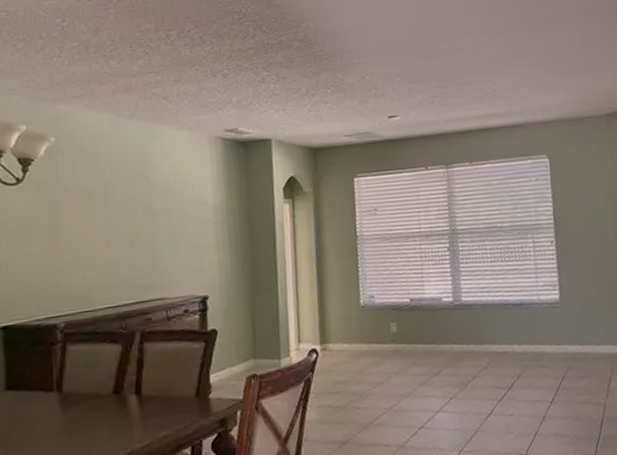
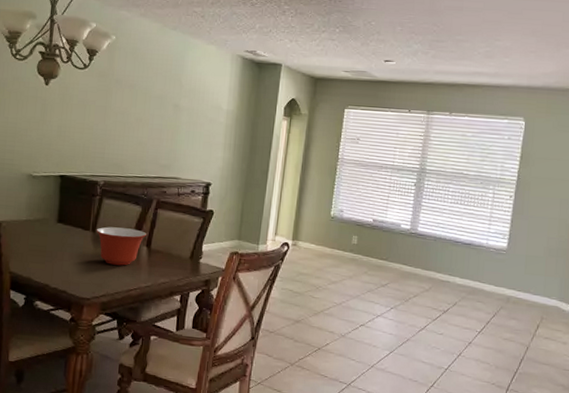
mixing bowl: none [62,375,133,430] -> present [96,226,147,266]

